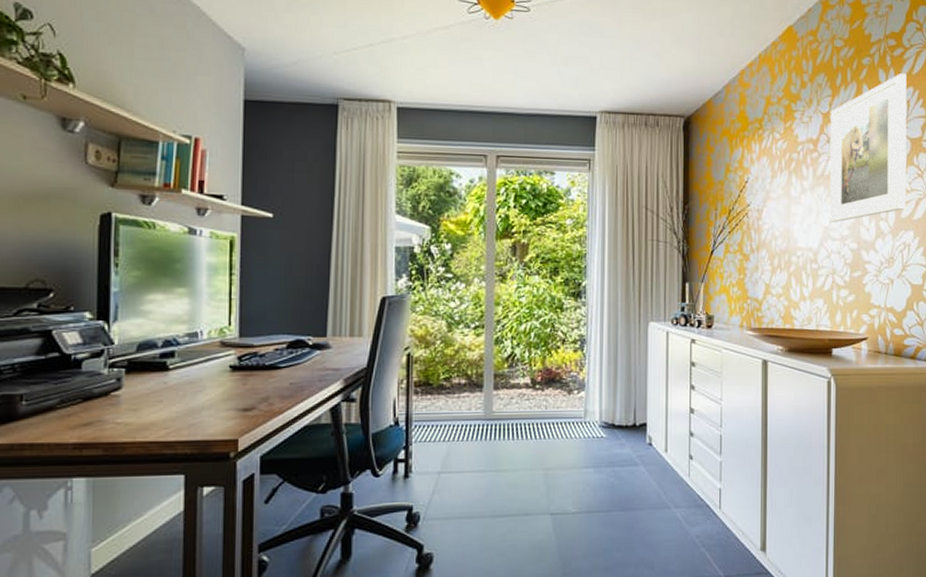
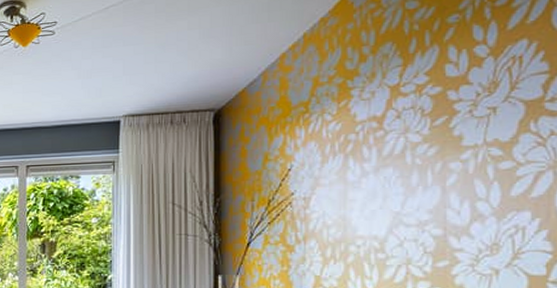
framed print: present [829,72,907,222] -> none [401,23,518,206]

